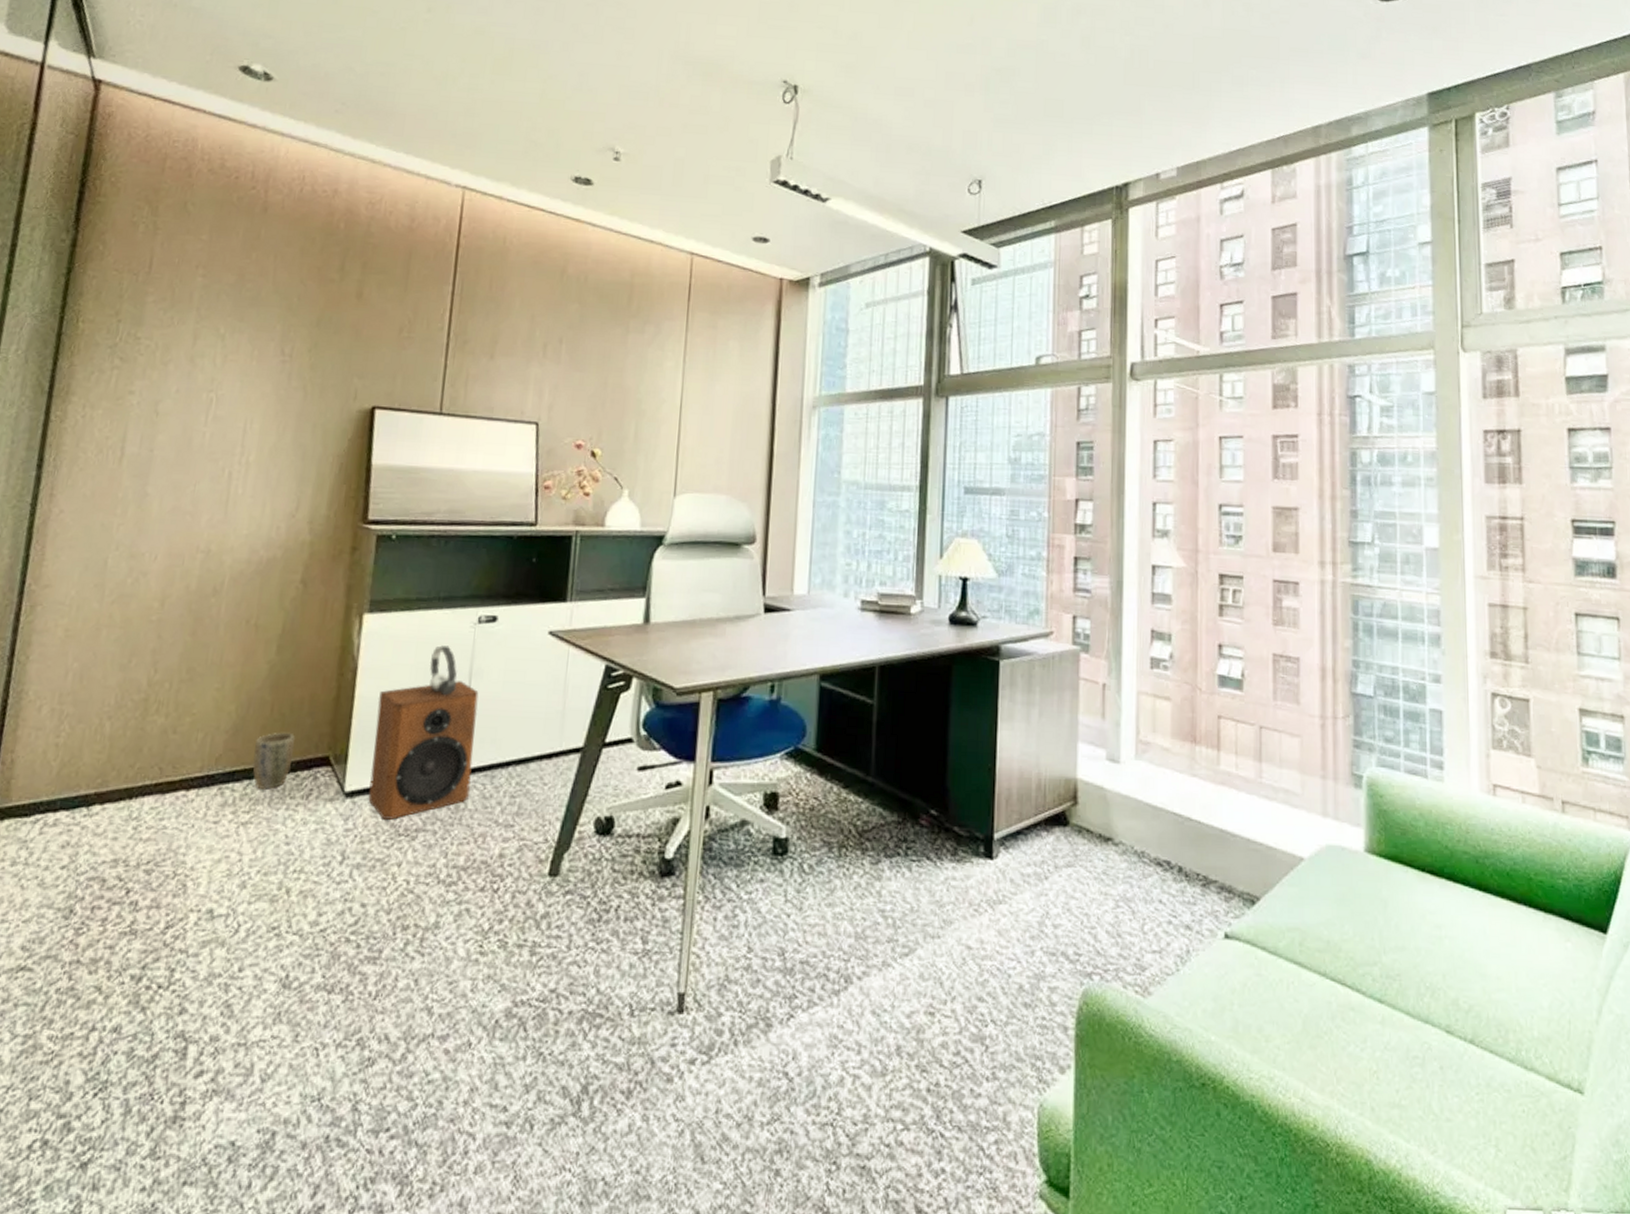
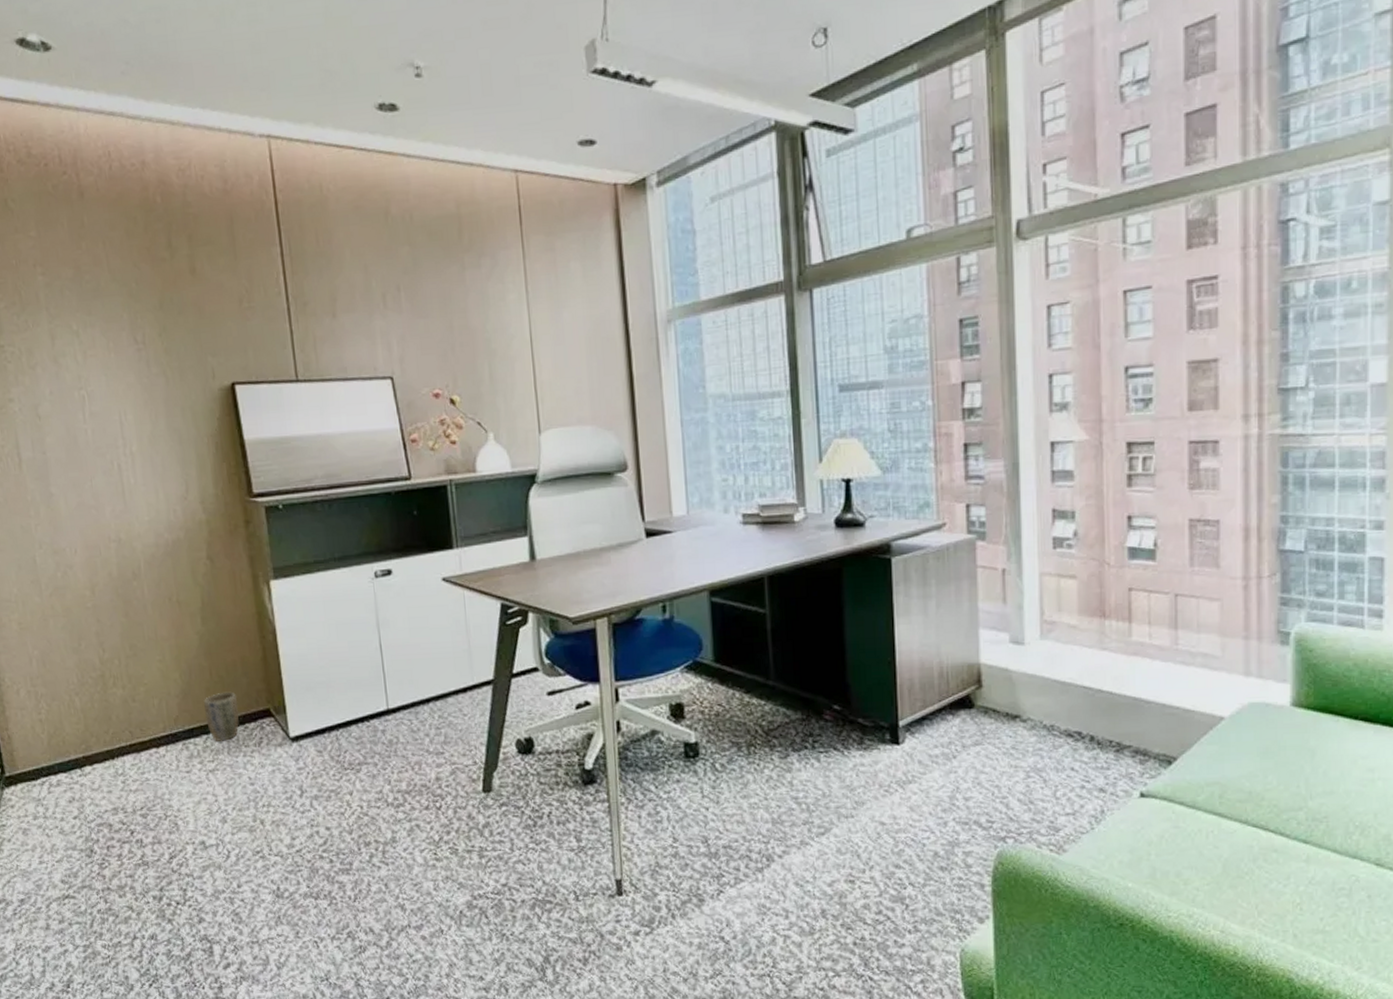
speaker: present [368,681,479,820] -> none [300,632,399,757]
headphones: present [429,645,457,696] -> none [339,601,368,647]

